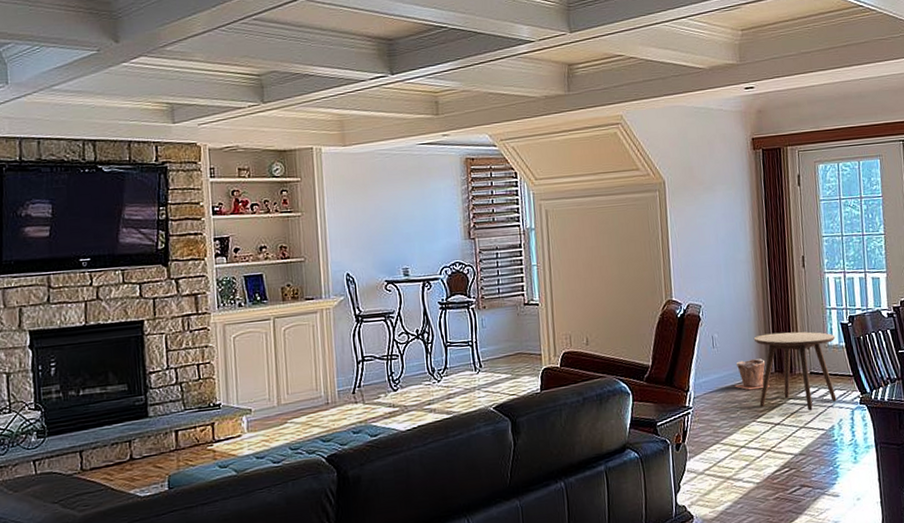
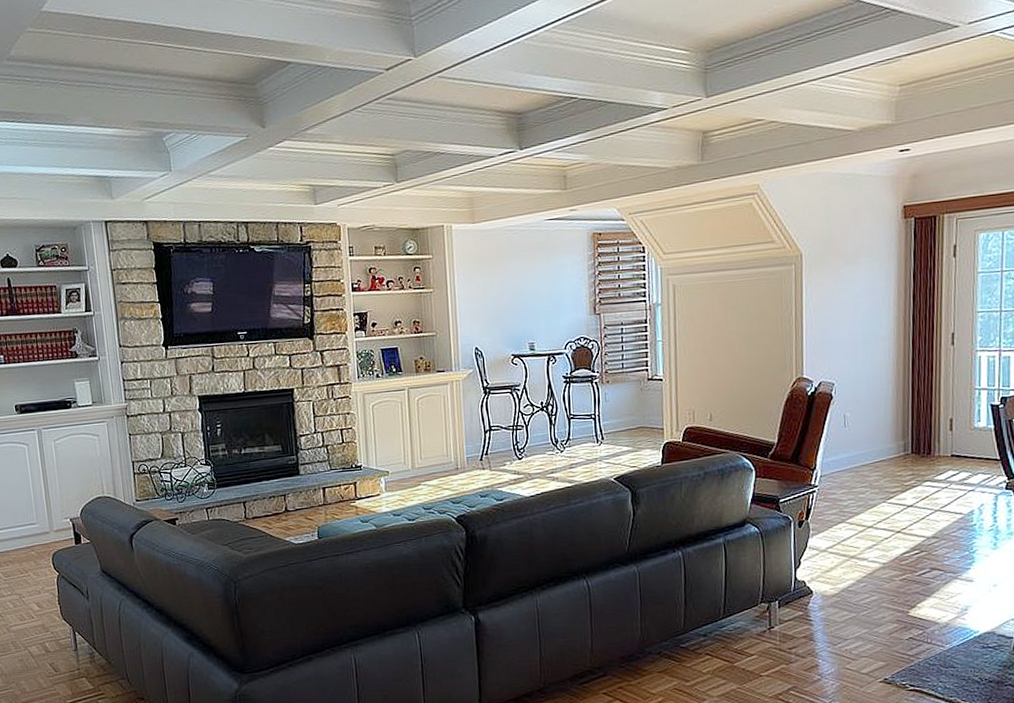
plant pot: present [734,358,770,390] -> none [865,438,904,471]
side table: present [753,331,837,411] -> none [890,412,983,494]

